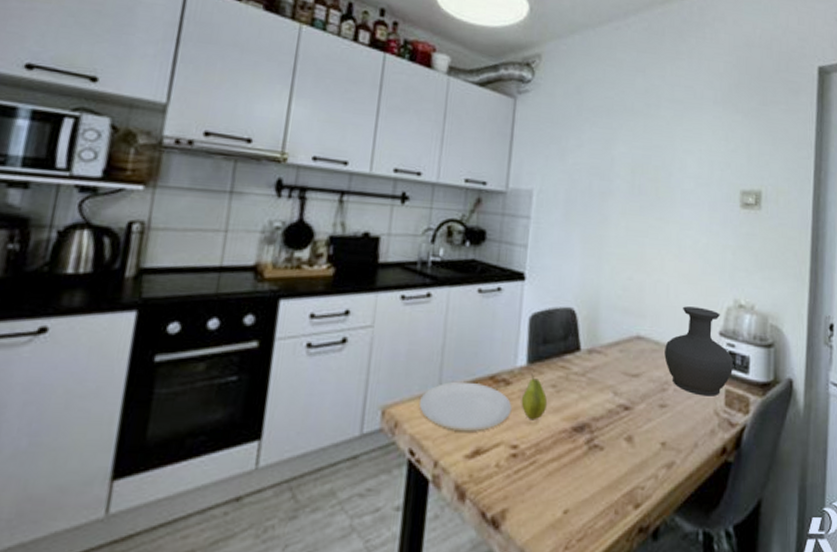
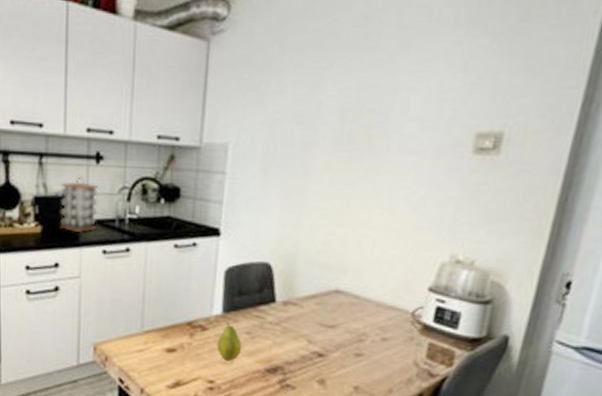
spice rack: none [354,216,402,277] -> present [59,176,99,233]
plate: present [418,381,512,432] -> none [124,326,209,368]
vase: present [664,306,734,396] -> none [364,261,442,349]

